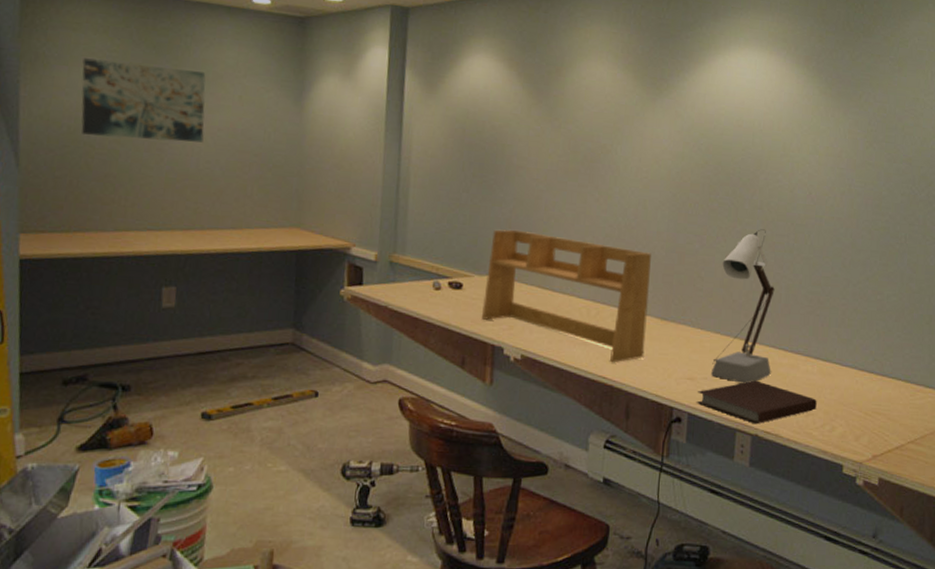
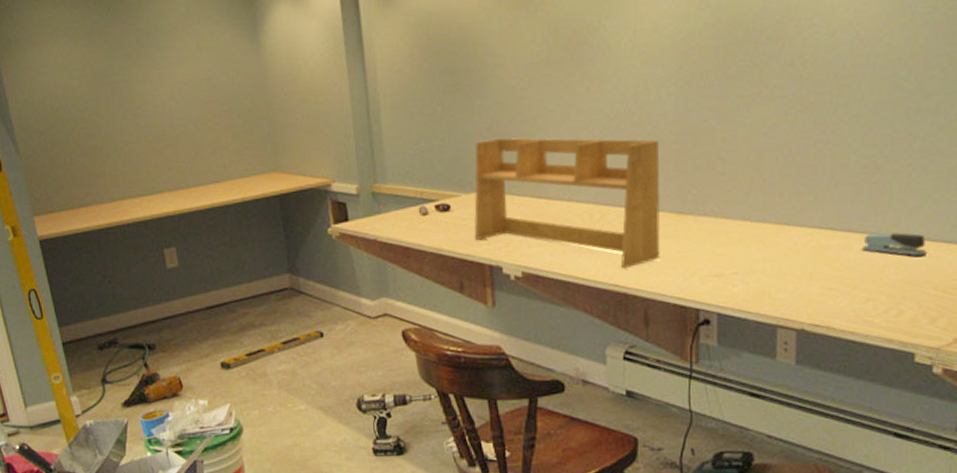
wall art: present [81,58,206,143] -> none [49,26,172,112]
notebook: present [696,380,817,425] -> none [726,268,878,318]
desk lamp: present [710,229,775,384] -> none [741,89,817,274]
stapler: none [805,357,855,382] -> present [861,232,928,257]

